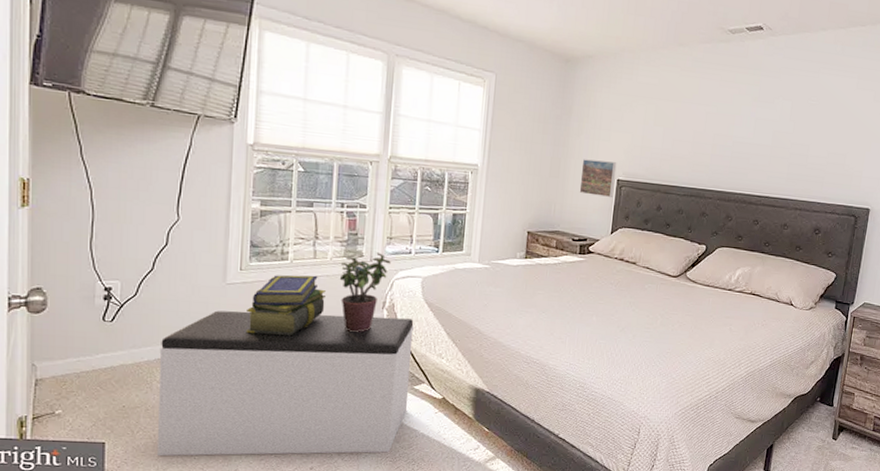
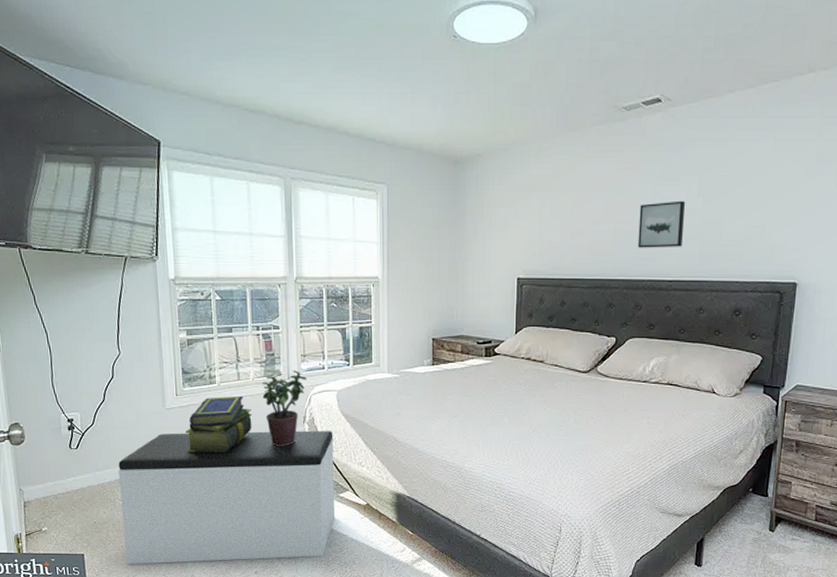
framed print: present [579,159,617,197] -> none [480,261,516,297]
wall art: none [732,122,778,166] -> present [637,200,685,248]

